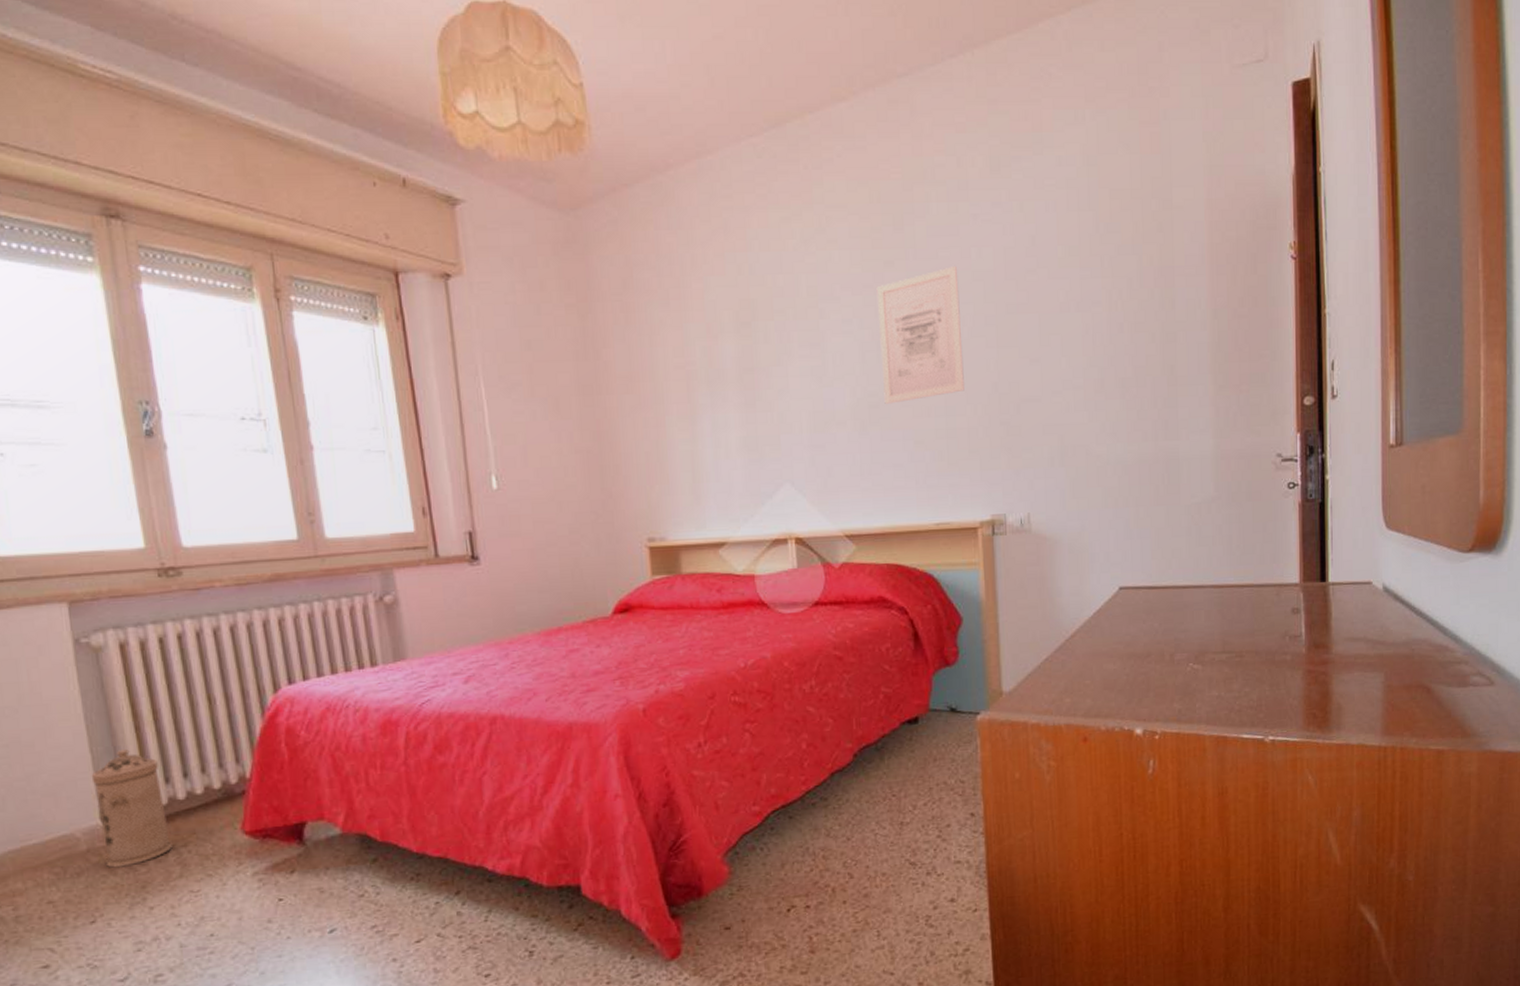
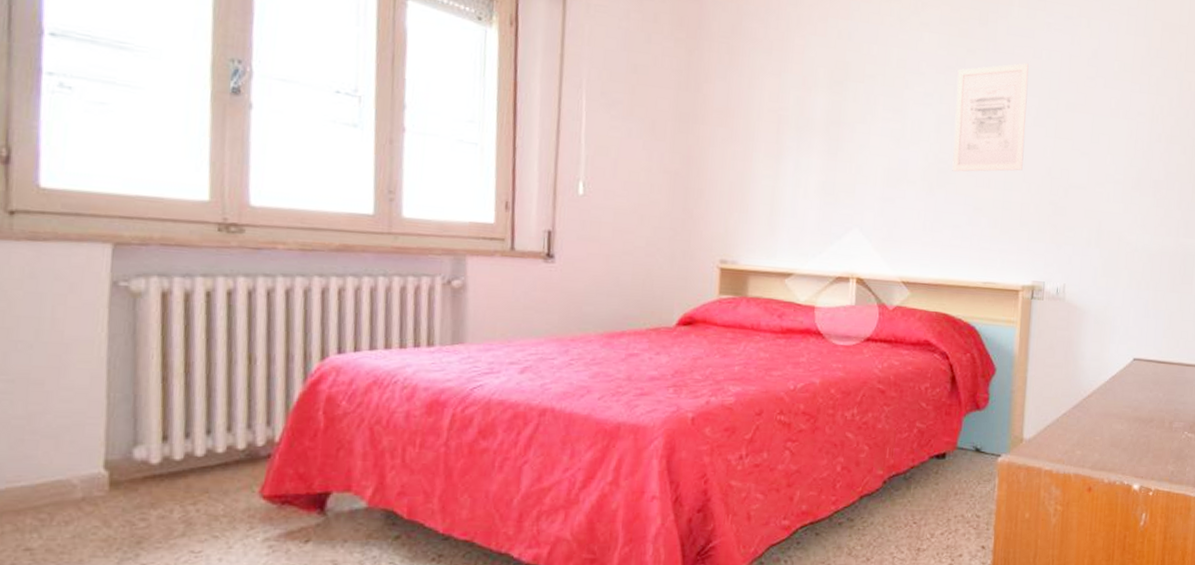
water filter: present [91,750,172,869] -> none [100,399,180,521]

